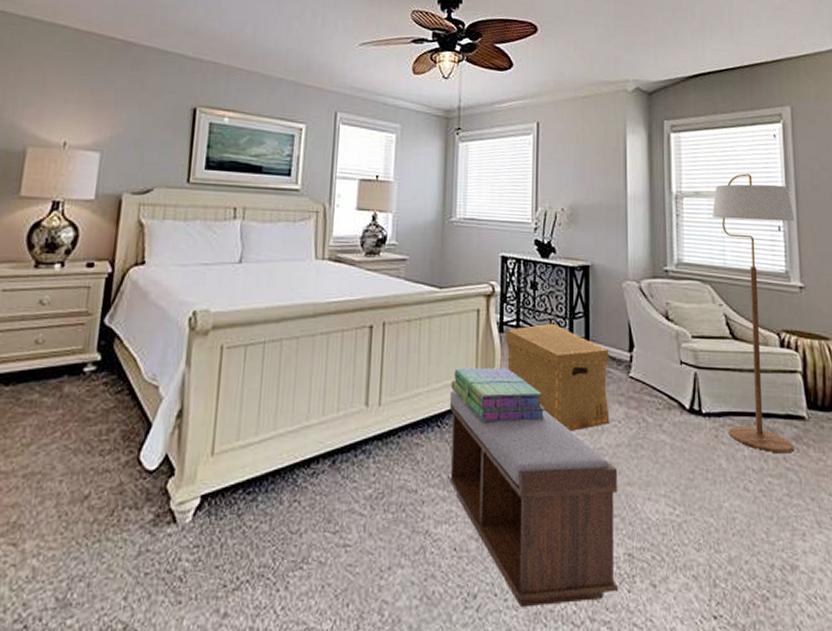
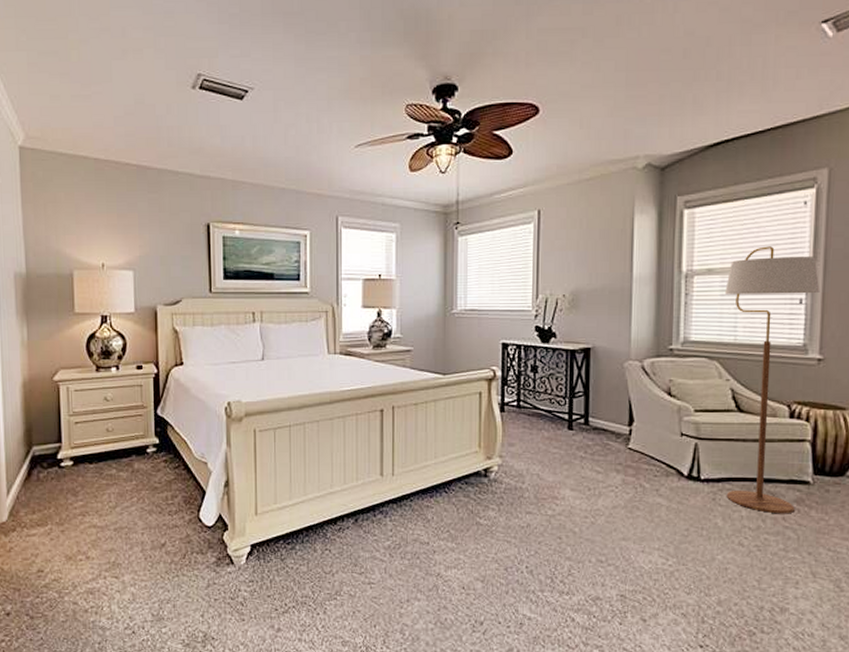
bench: present [447,389,618,608] -> none [455,462,612,633]
stack of books: present [451,367,545,422] -> none [456,442,545,489]
cardboard box: present [505,323,610,431] -> none [506,402,609,495]

